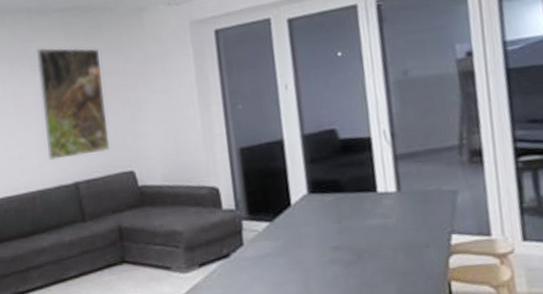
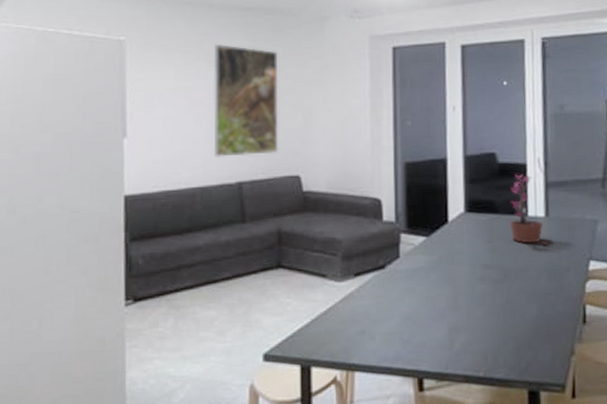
potted plant: none [355,148,402,221] -> present [508,174,547,244]

